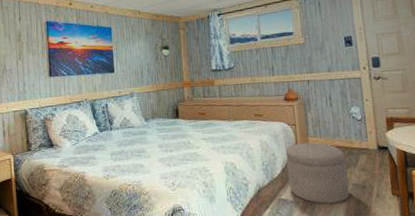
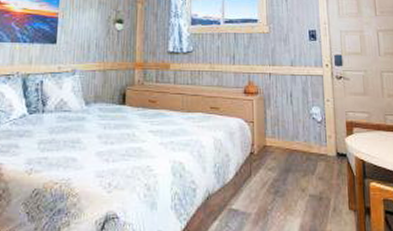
ottoman: present [285,142,350,204] -> none [240,144,305,217]

